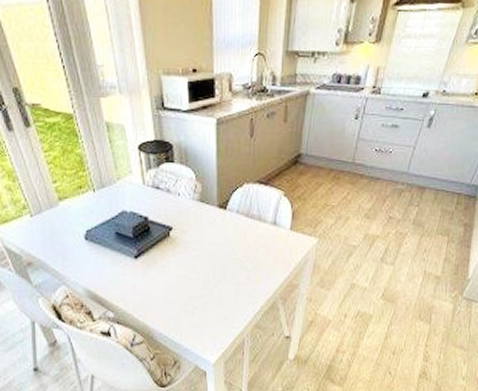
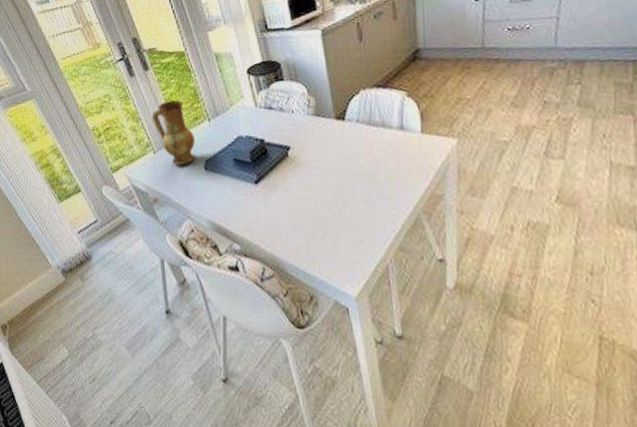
ceramic jug: none [31,164,77,232] -> present [152,100,195,165]

